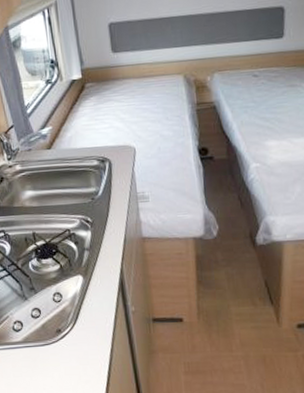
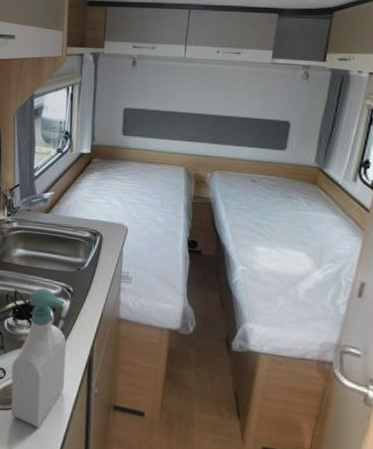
soap bottle: none [46,224,102,354] -> present [11,288,67,428]

